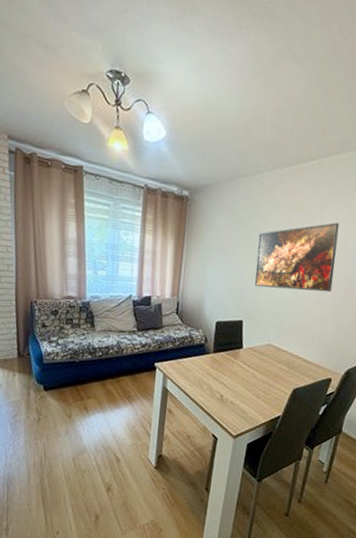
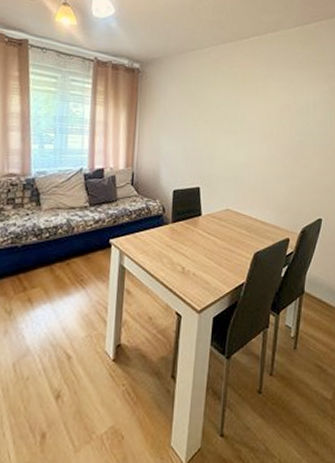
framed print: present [255,222,340,293] -> none [208,91,282,155]

